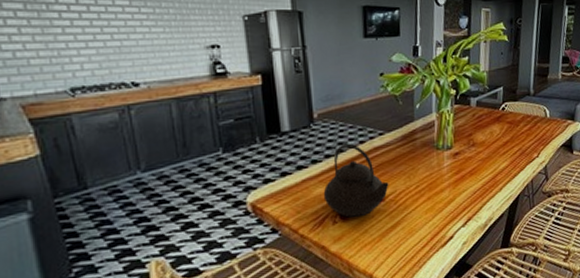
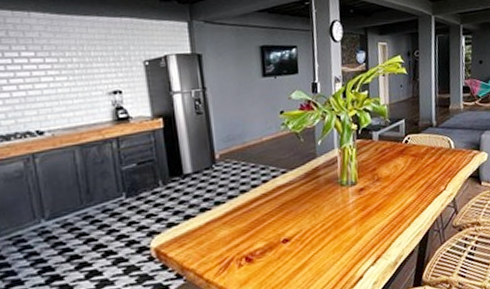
teapot: present [323,144,389,218] -> none [227,183,294,260]

